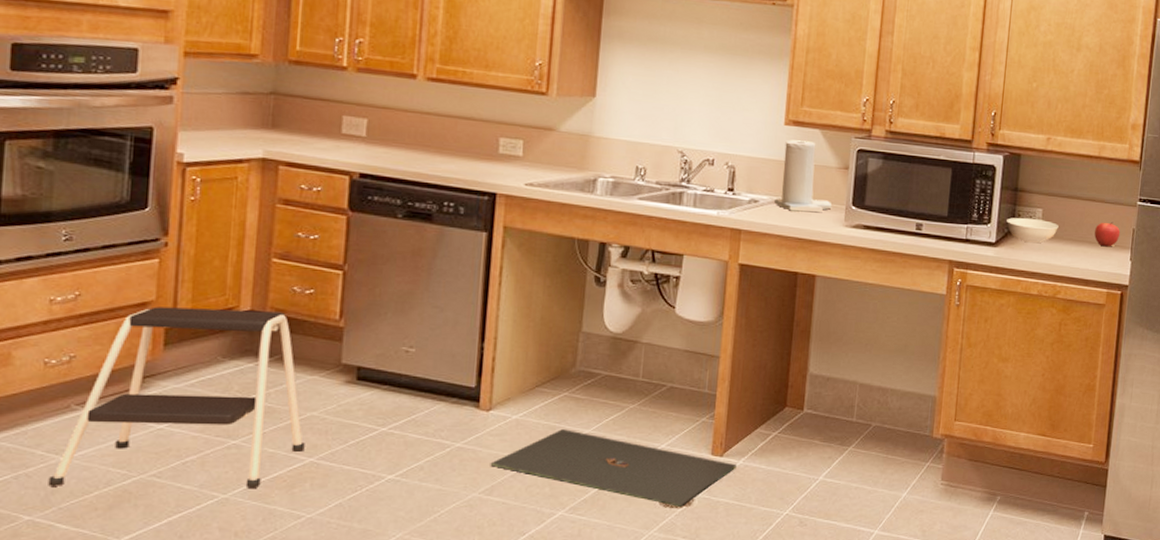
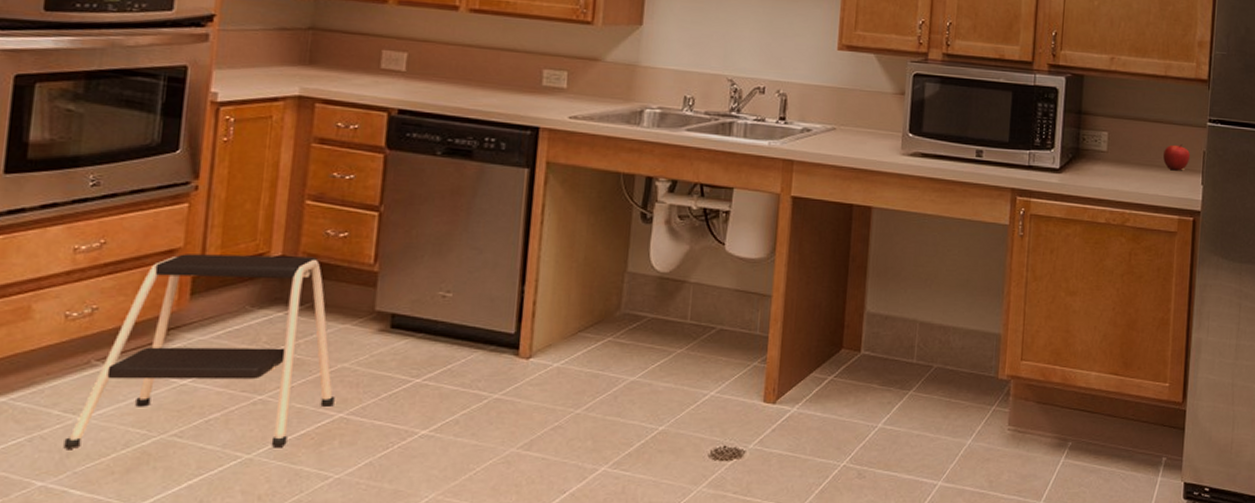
floor mat: present [490,429,737,508] -> none [529,377,790,461]
paper towel: present [774,140,832,213] -> none [828,65,888,141]
bowl: present [1006,217,1059,244] -> none [1071,141,1125,169]

